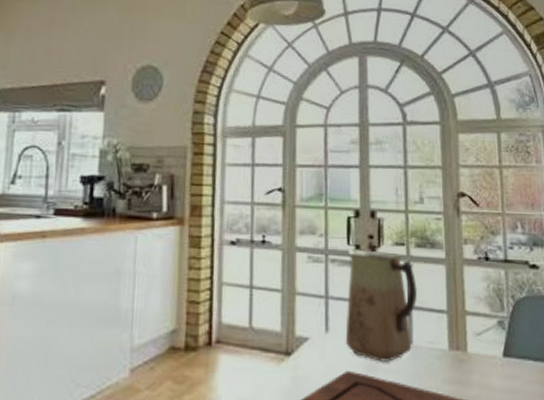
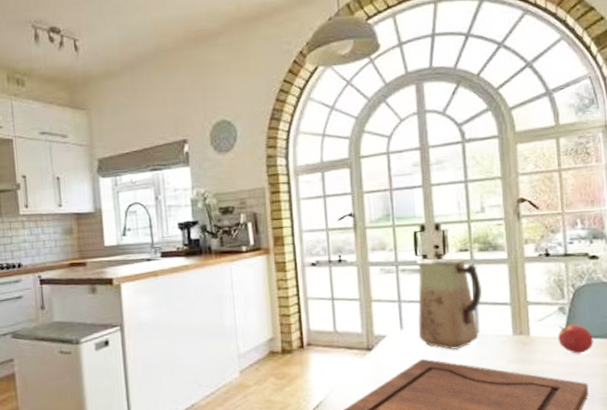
fruit: none [497,342,534,379] -> present [558,324,594,354]

